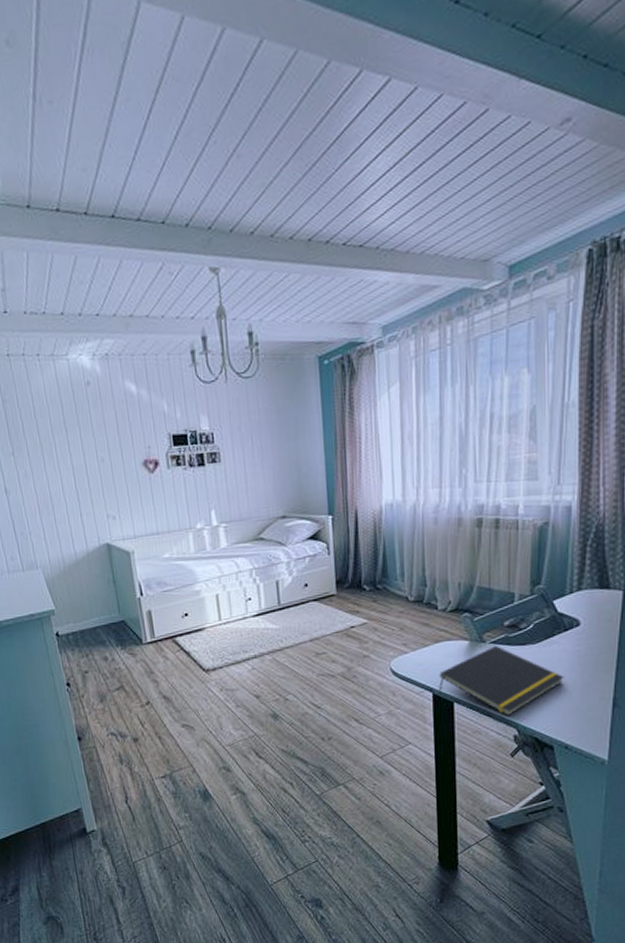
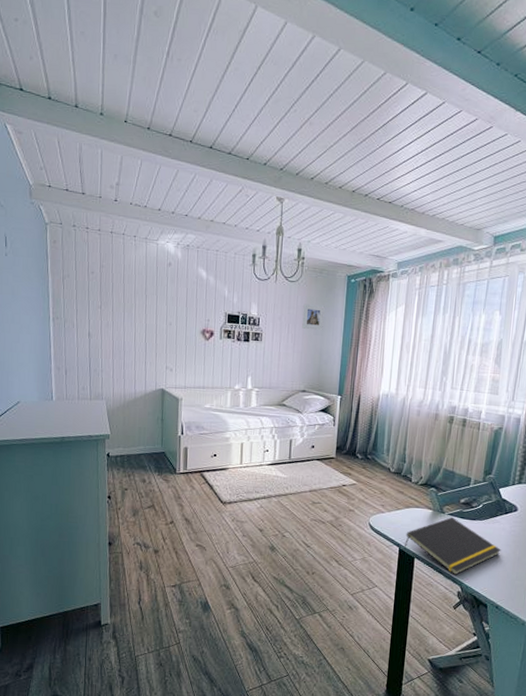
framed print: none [266,402,297,437] -> present [302,303,325,331]

